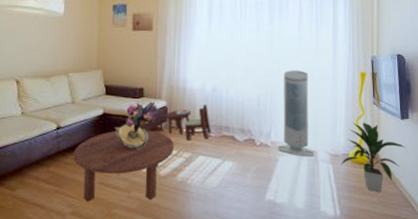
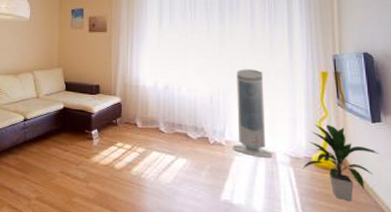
coffee table: present [73,130,174,202] -> none [37,124,128,191]
bouquet: present [114,101,158,150] -> none [73,98,113,143]
dining set: present [165,105,212,140] -> none [119,102,165,137]

